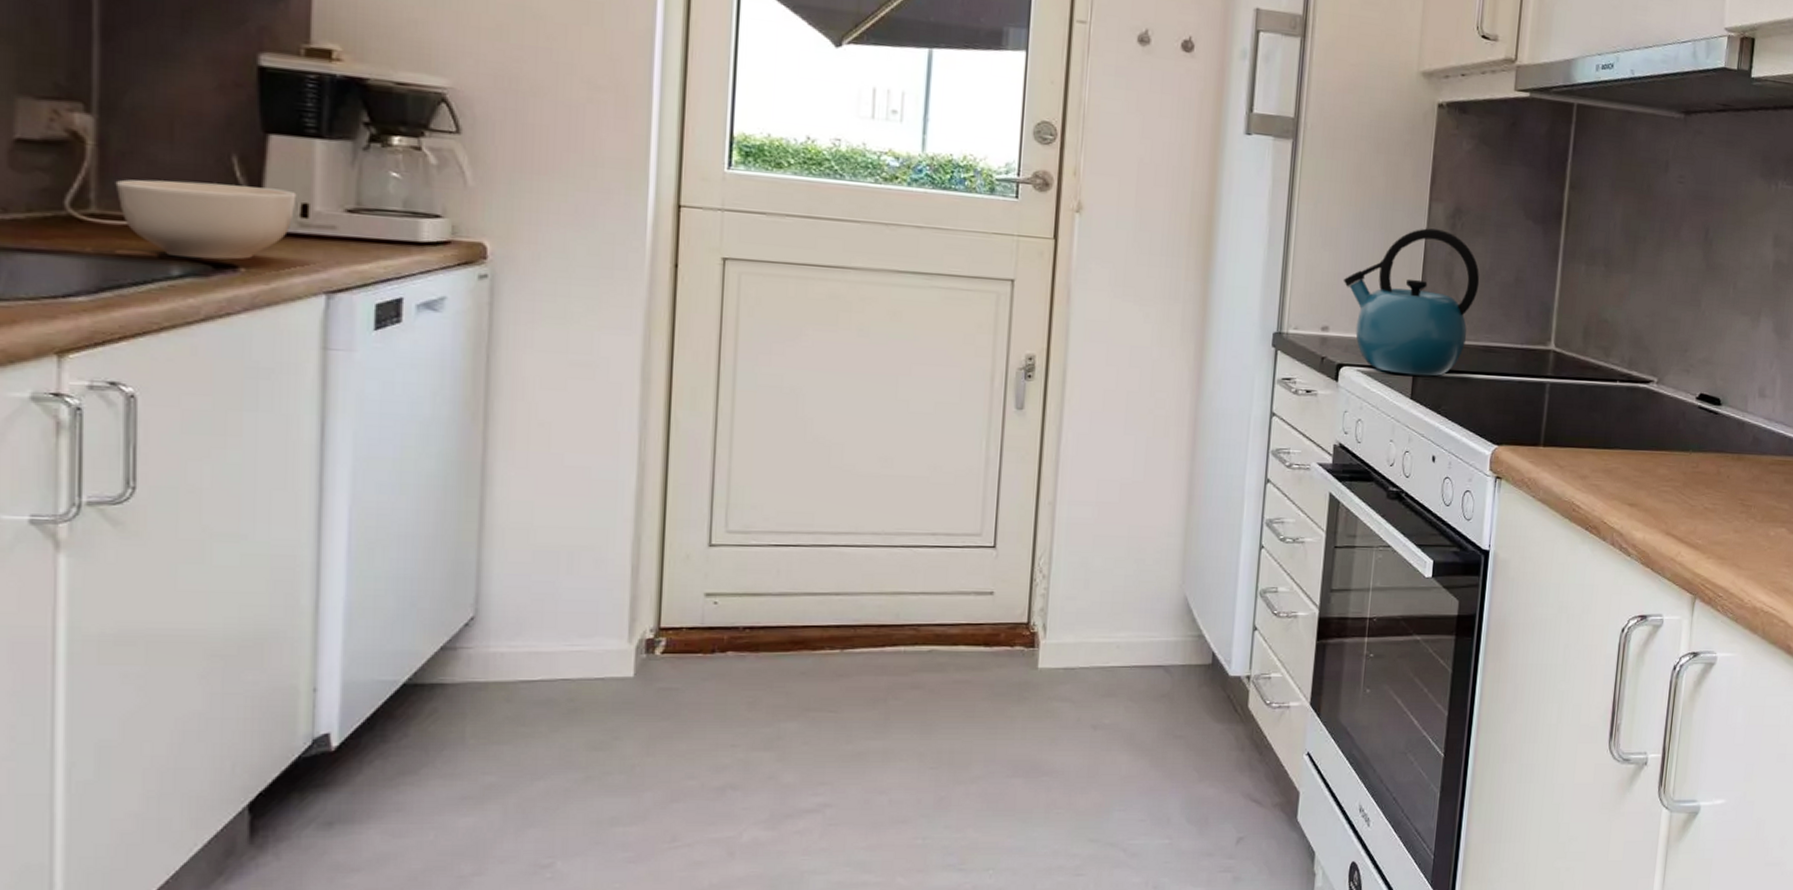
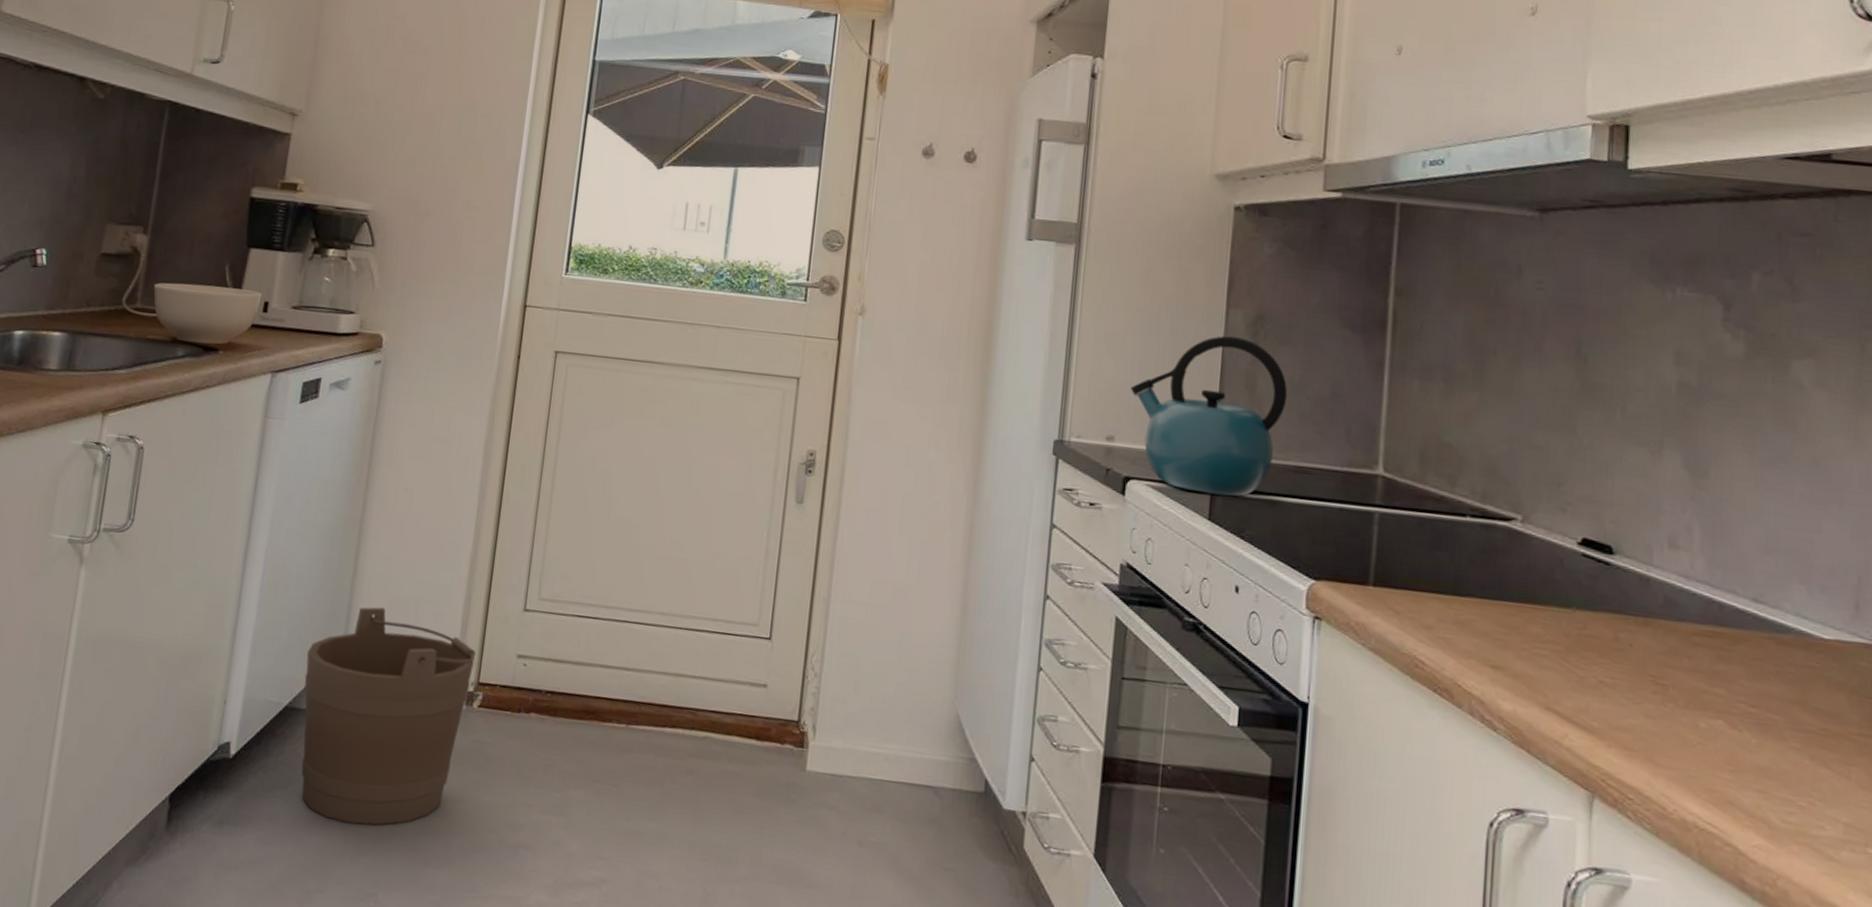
bucket: none [425,560,654,798] -> present [301,607,476,826]

